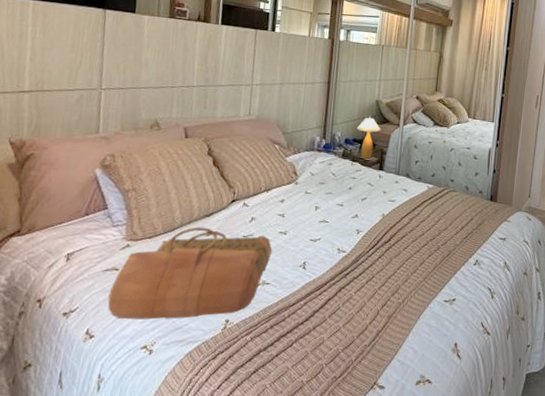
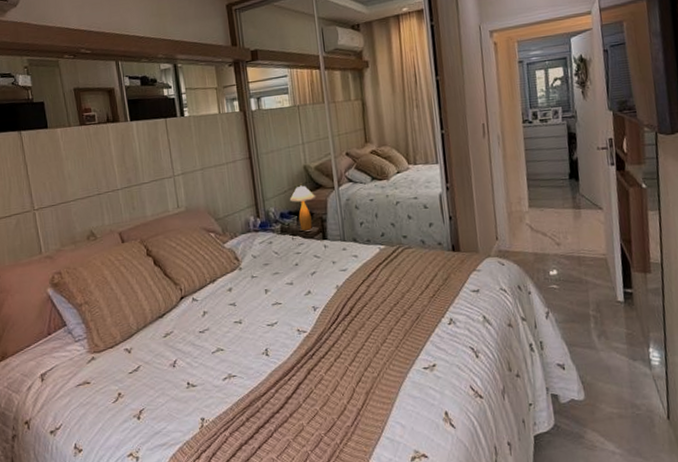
handbag: present [107,227,273,320] -> none [86,328,232,431]

